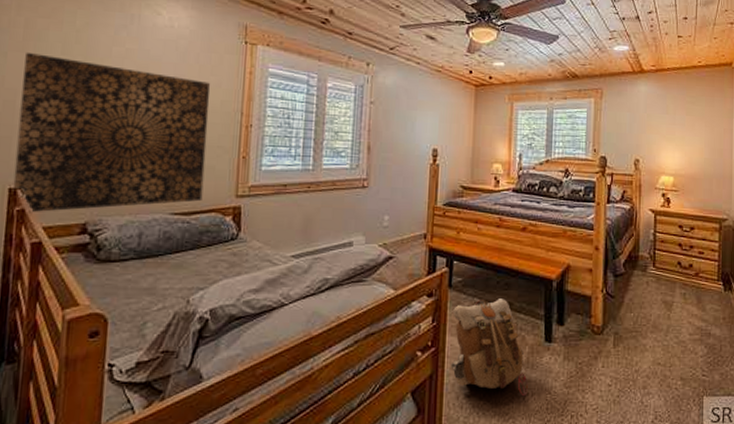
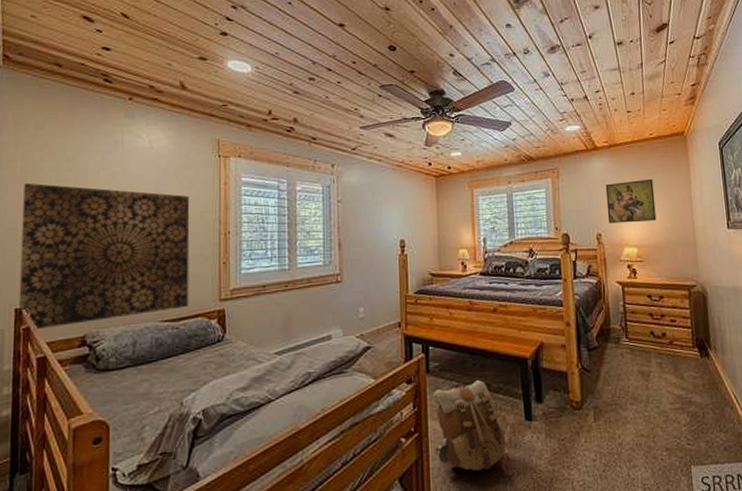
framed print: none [647,107,697,151] -> present [605,178,657,224]

